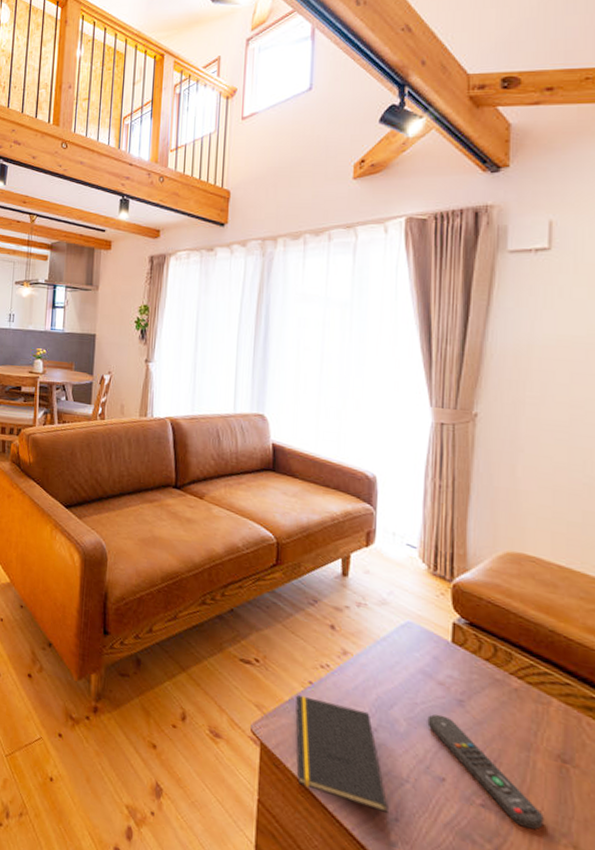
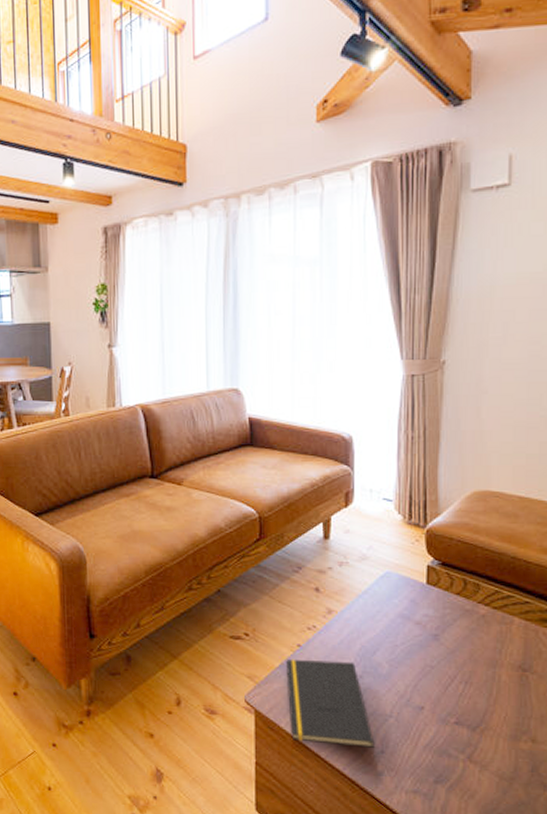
remote control: present [427,714,544,830] -> none [407,651,508,734]

